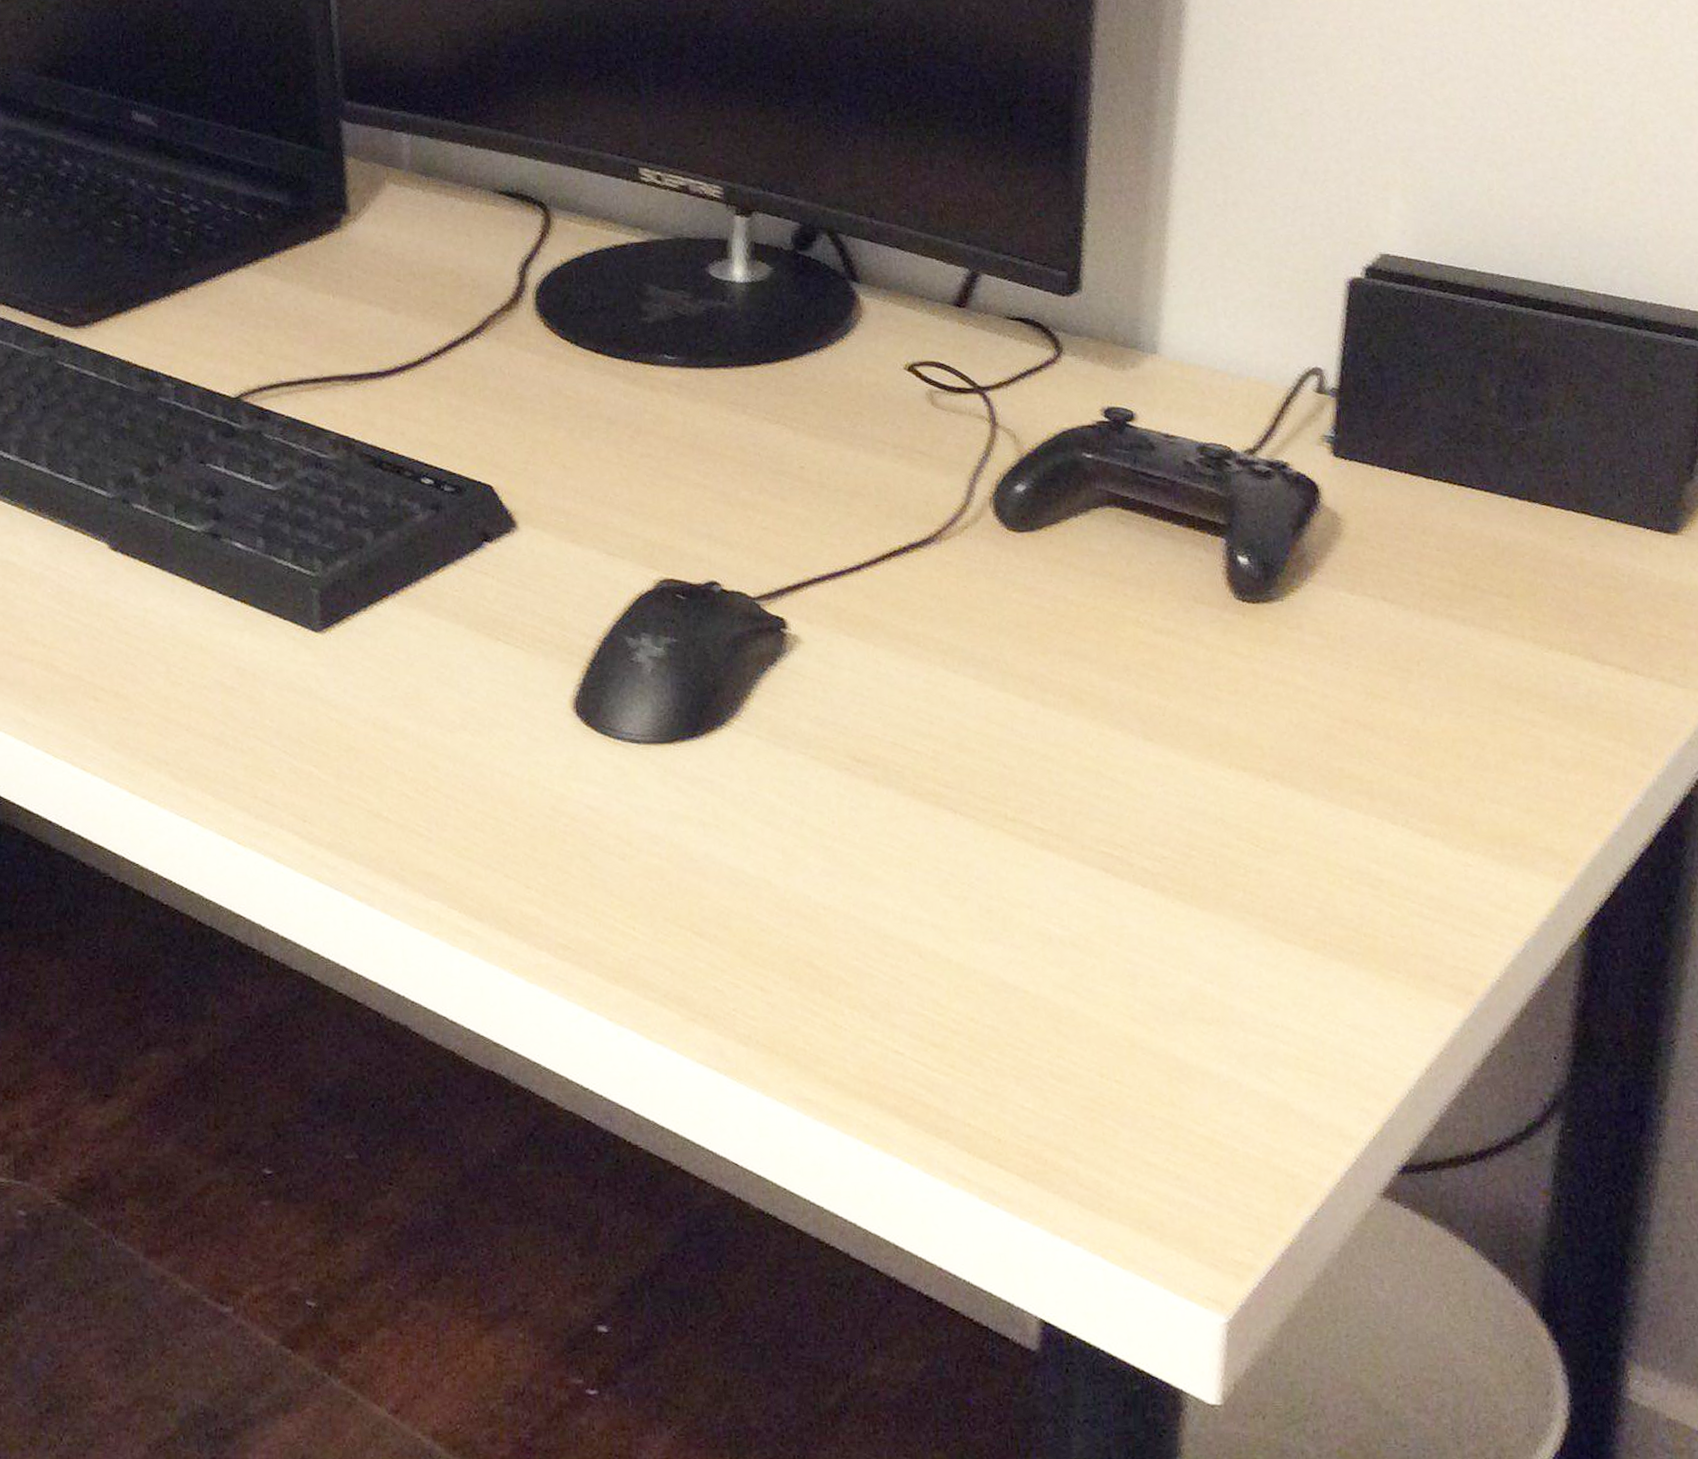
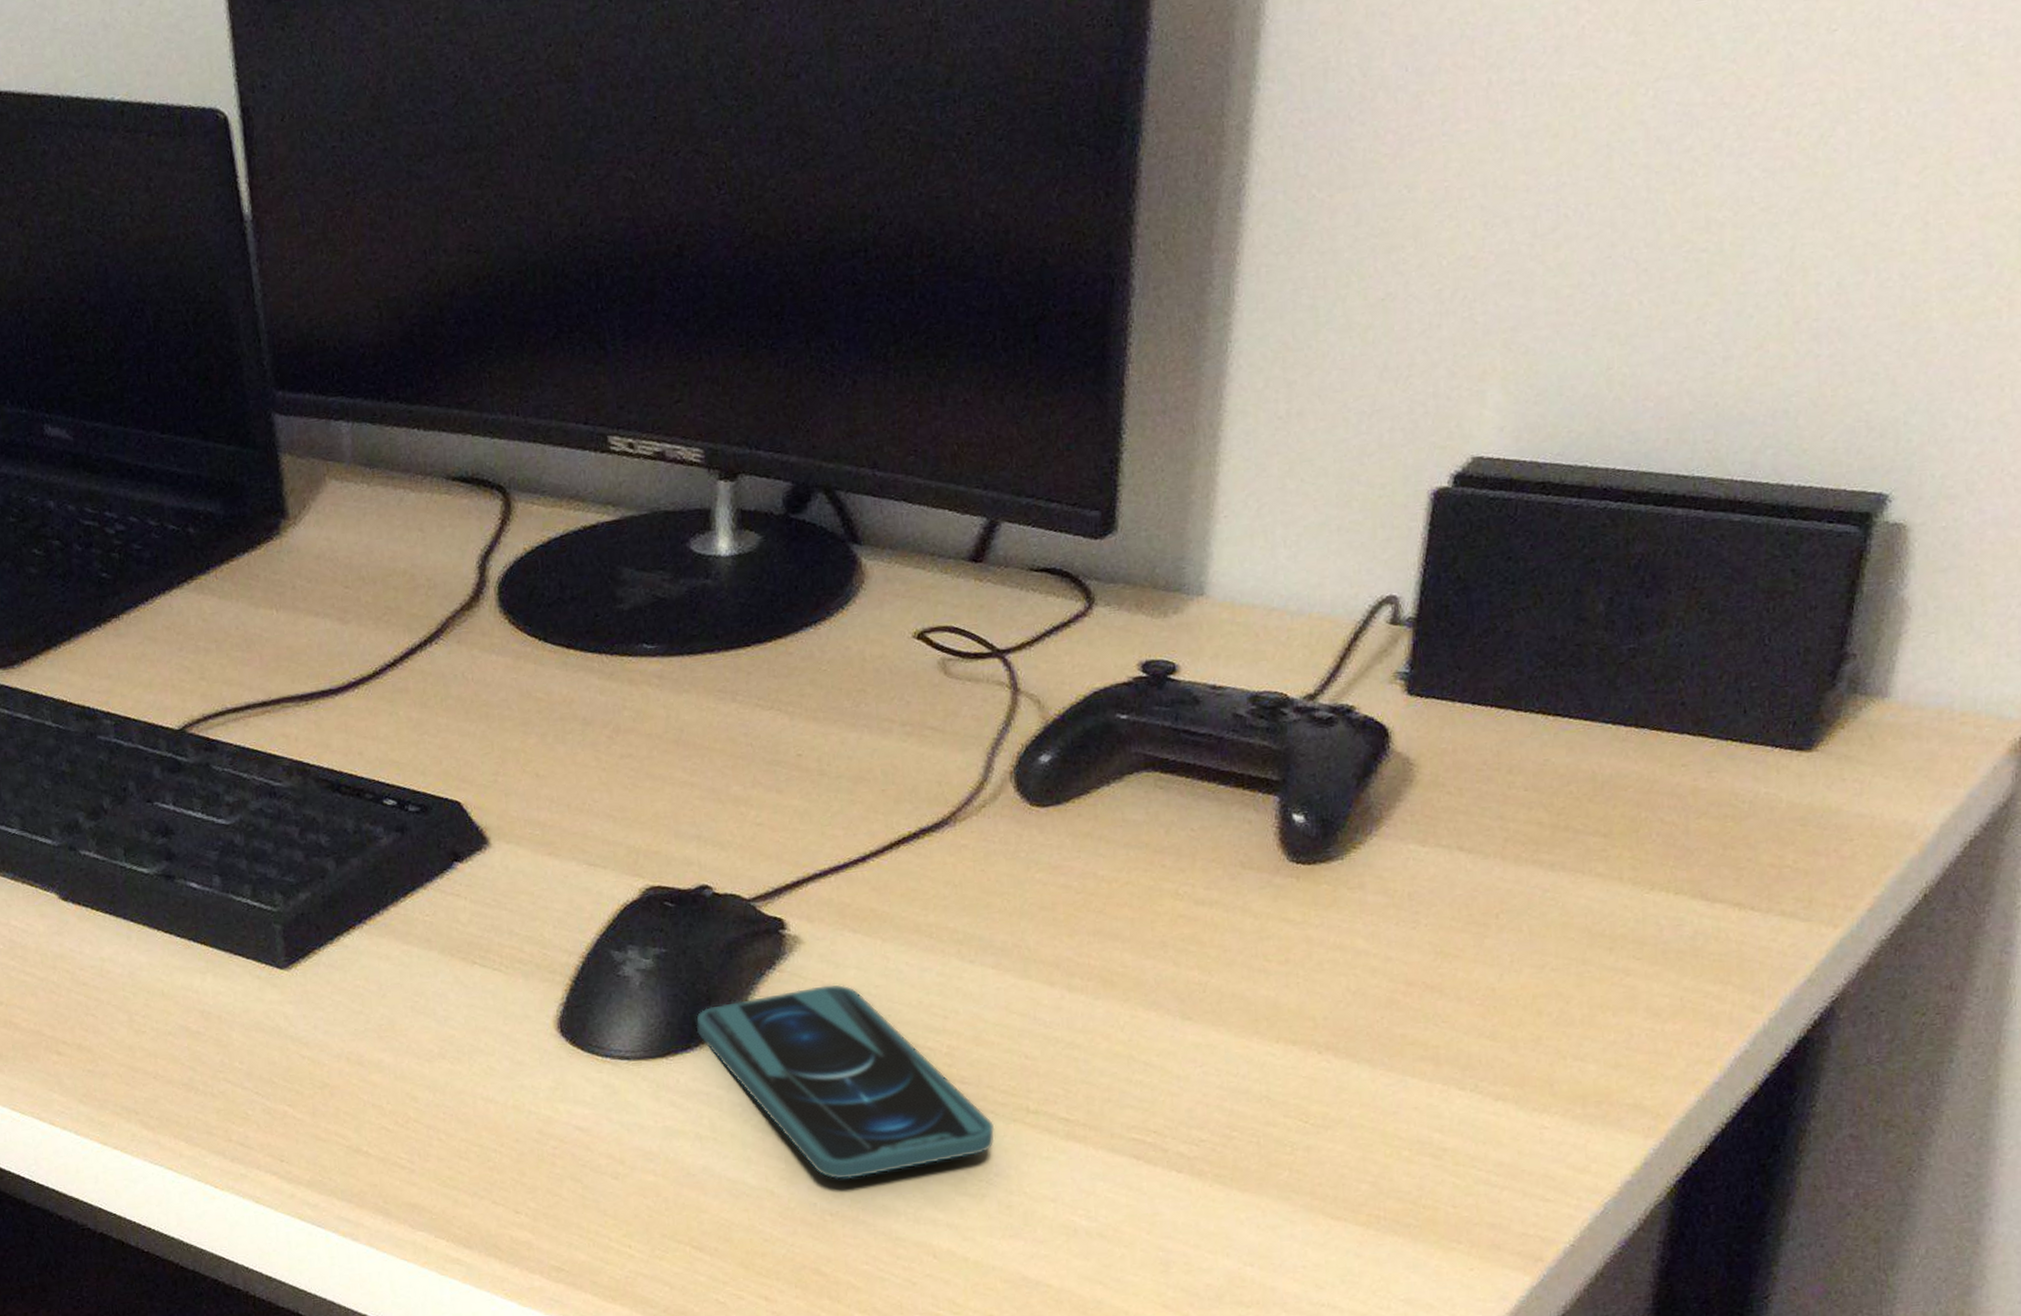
smartphone: none [702,684,976,874] -> present [696,984,995,1180]

